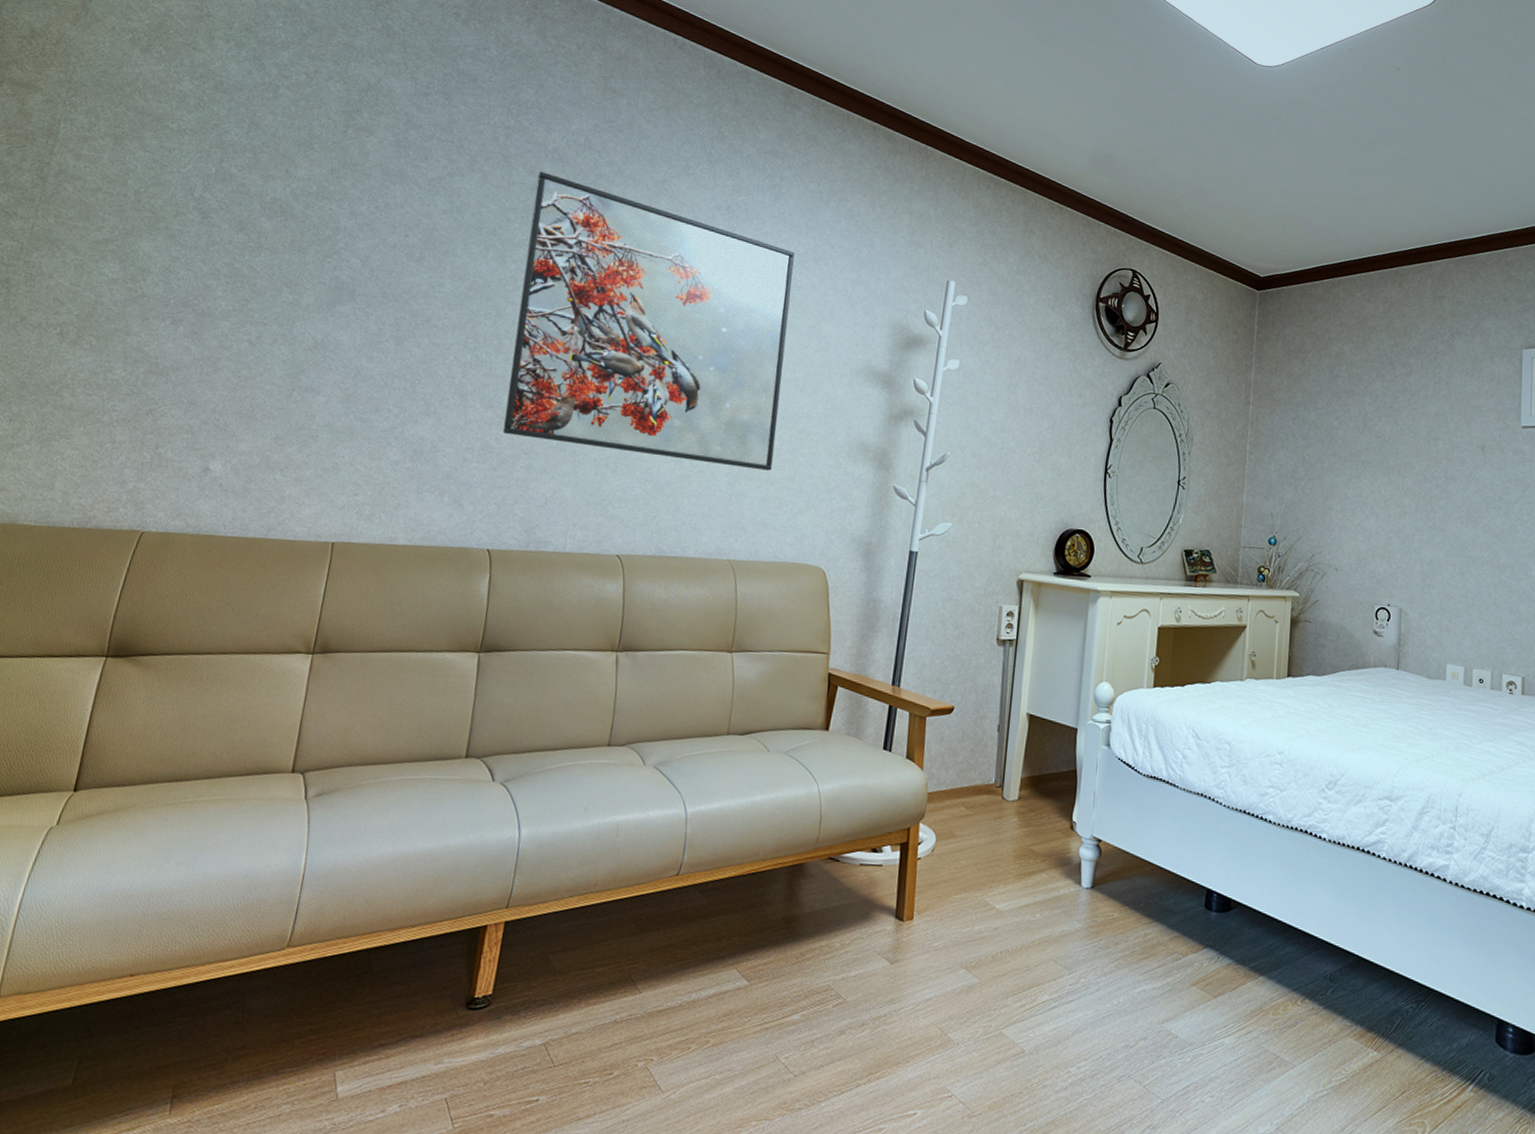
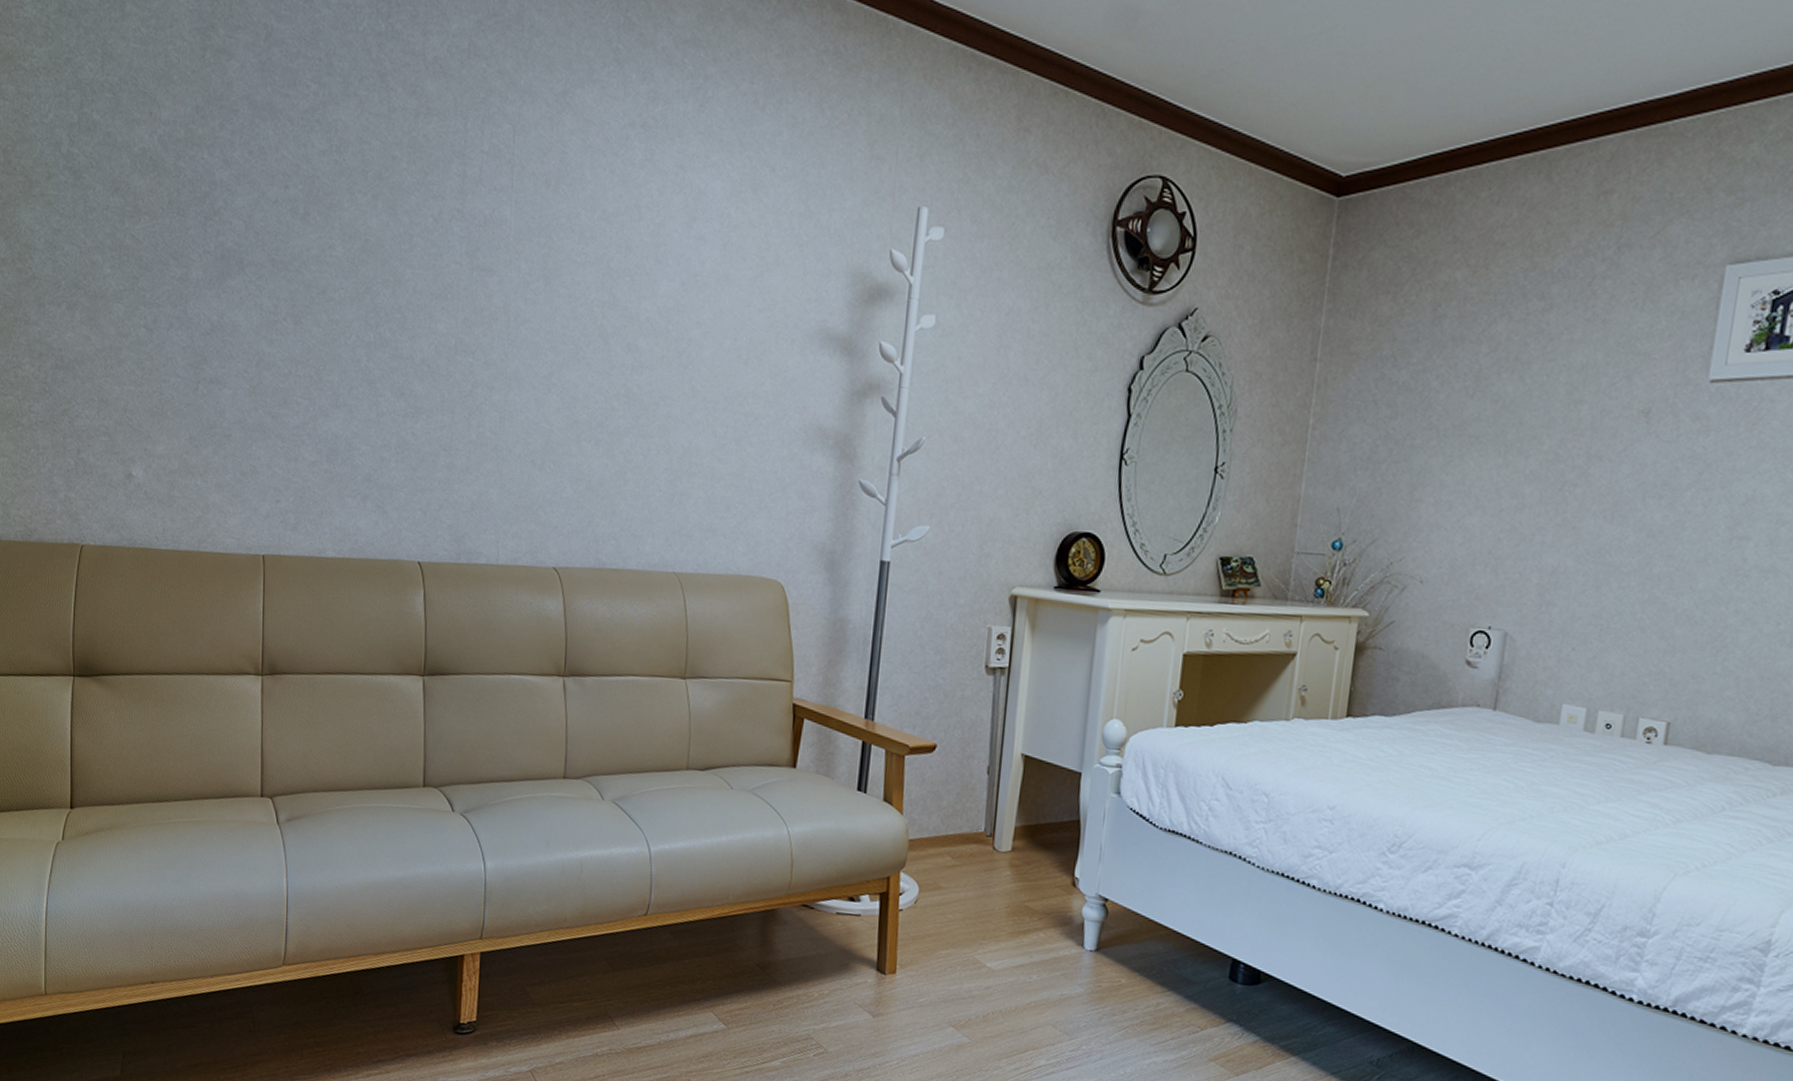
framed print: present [503,171,795,471] -> none [417,91,728,465]

